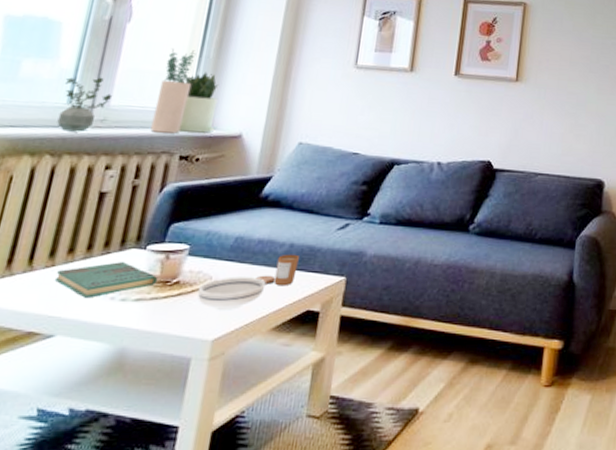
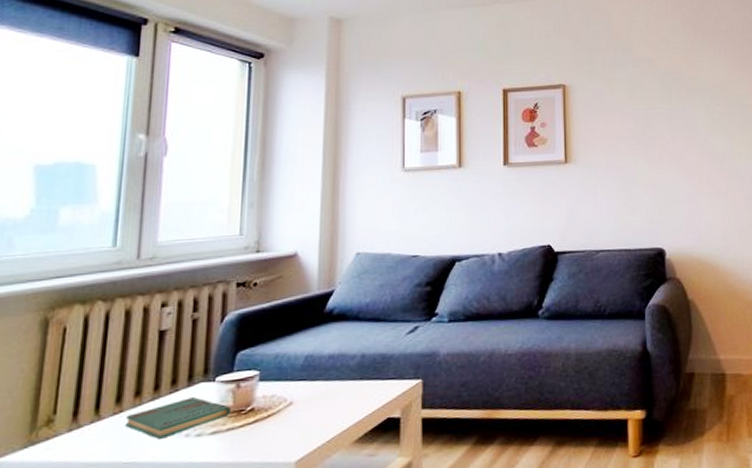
potted plant: present [57,76,113,132] -> none [105,215,159,275]
vase: present [150,48,196,134] -> none [203,175,239,263]
planter: present [178,72,219,133] -> none [227,195,270,258]
bowl: present [197,276,266,311] -> none [274,393,342,432]
candle: present [256,254,299,286] -> none [331,364,372,398]

